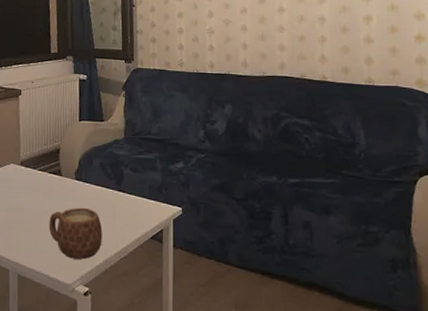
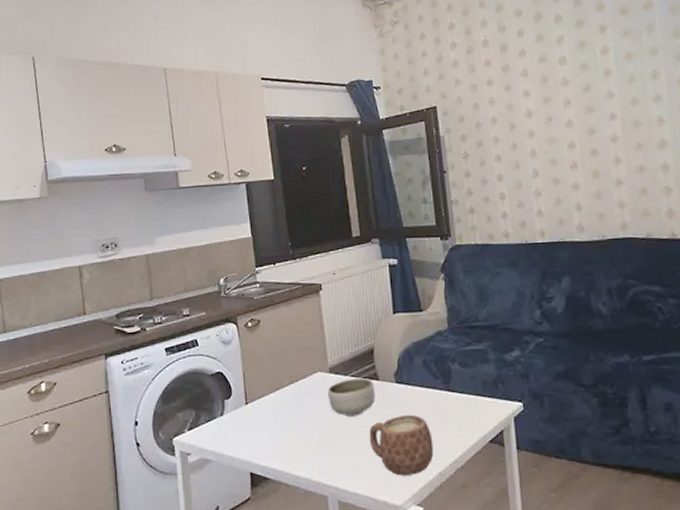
bowl: none [17,171,58,205] -> present [327,377,375,417]

